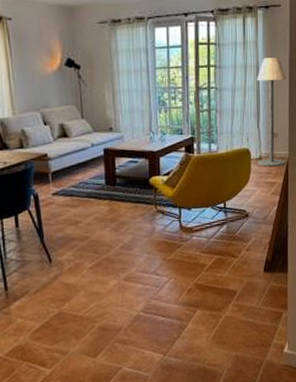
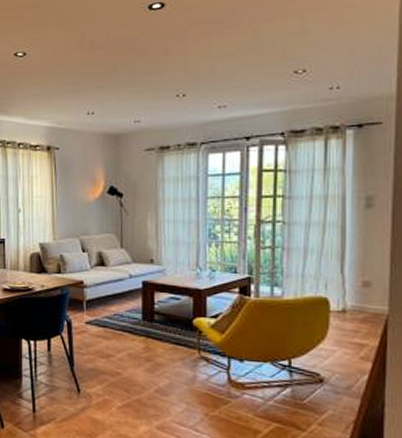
floor lamp: present [257,57,286,167] -> none [339,187,387,325]

